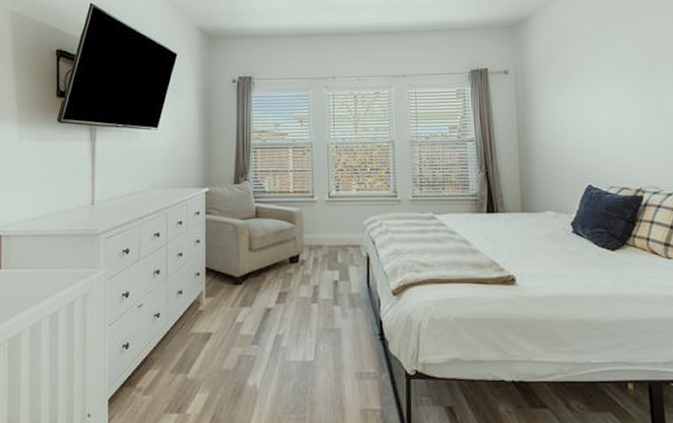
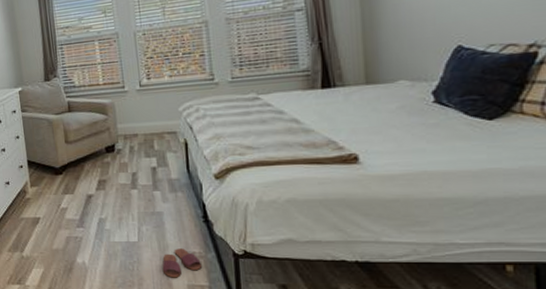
slippers: none [336,369,375,402] -> present [162,249,201,278]

